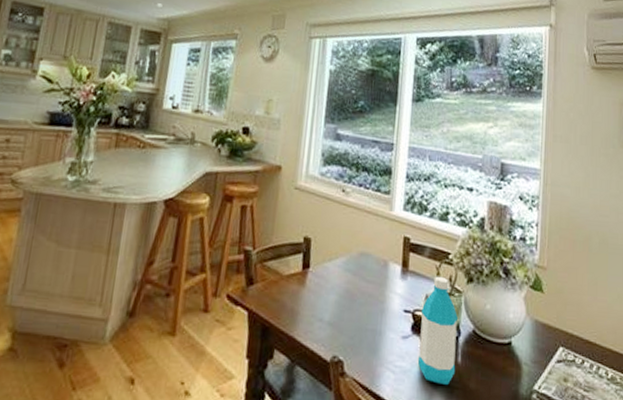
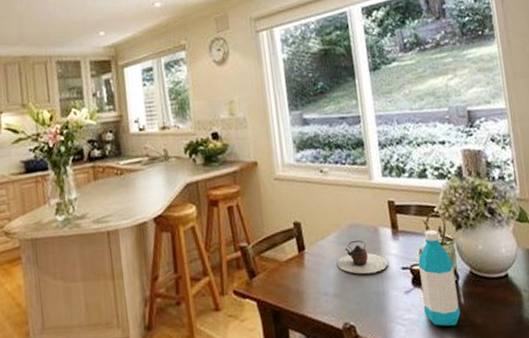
teapot: none [338,270,392,310] -> present [336,240,389,274]

